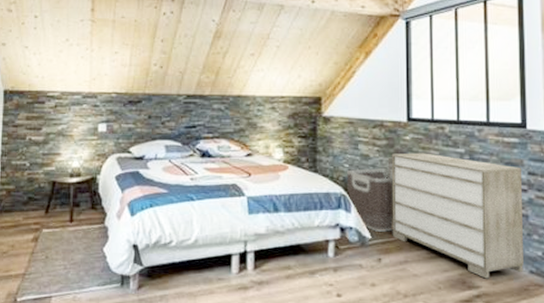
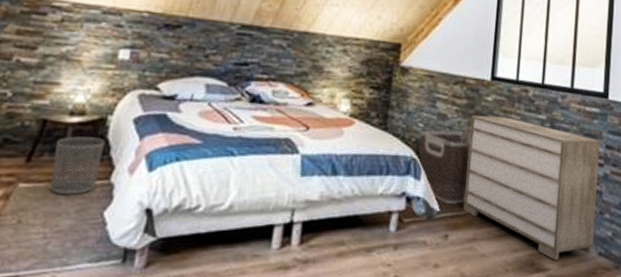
waste bin: none [64,192,97,236] -> present [51,136,105,195]

